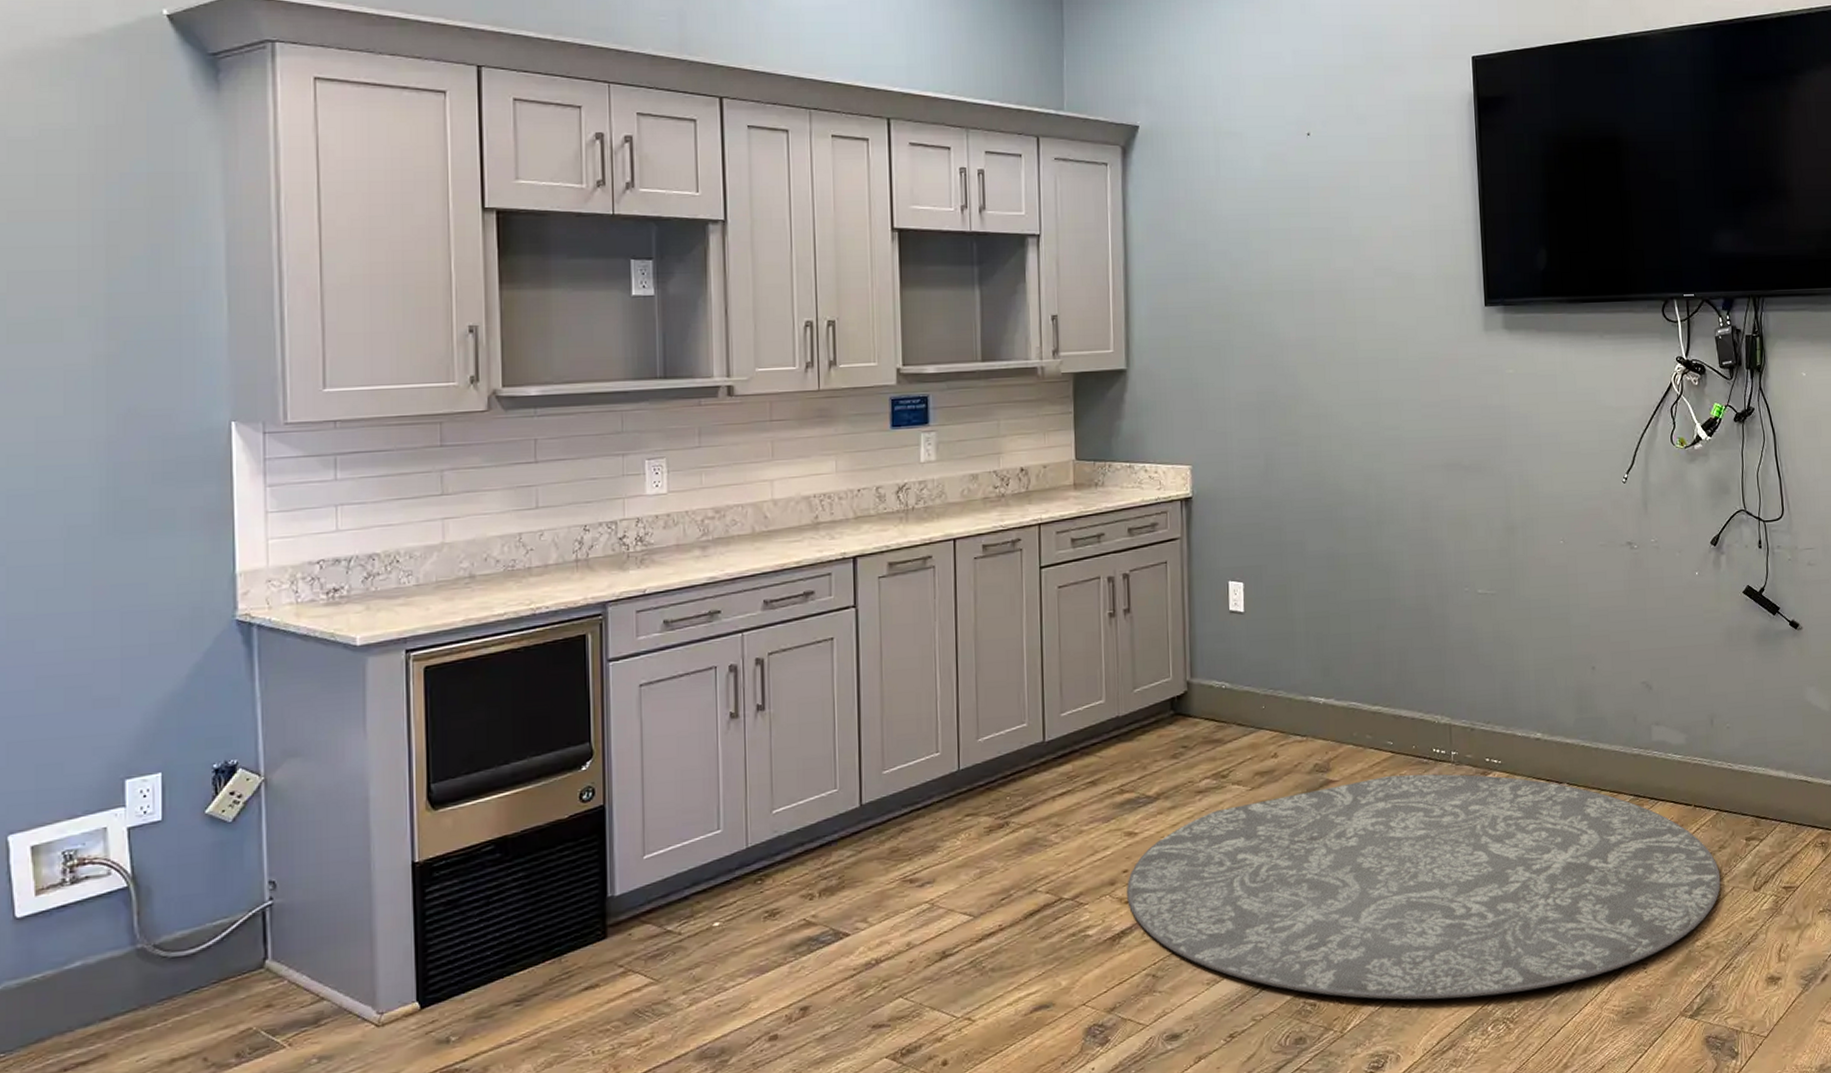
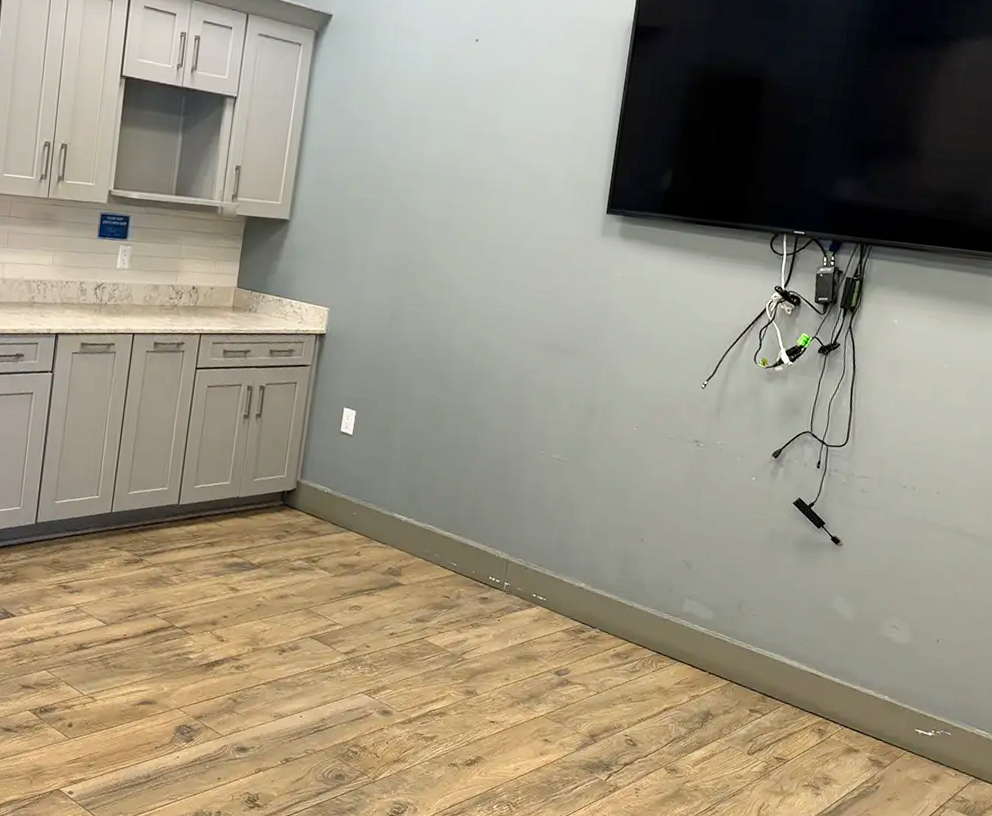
rug: present [1127,774,1721,1000] -> none [223,586,720,789]

